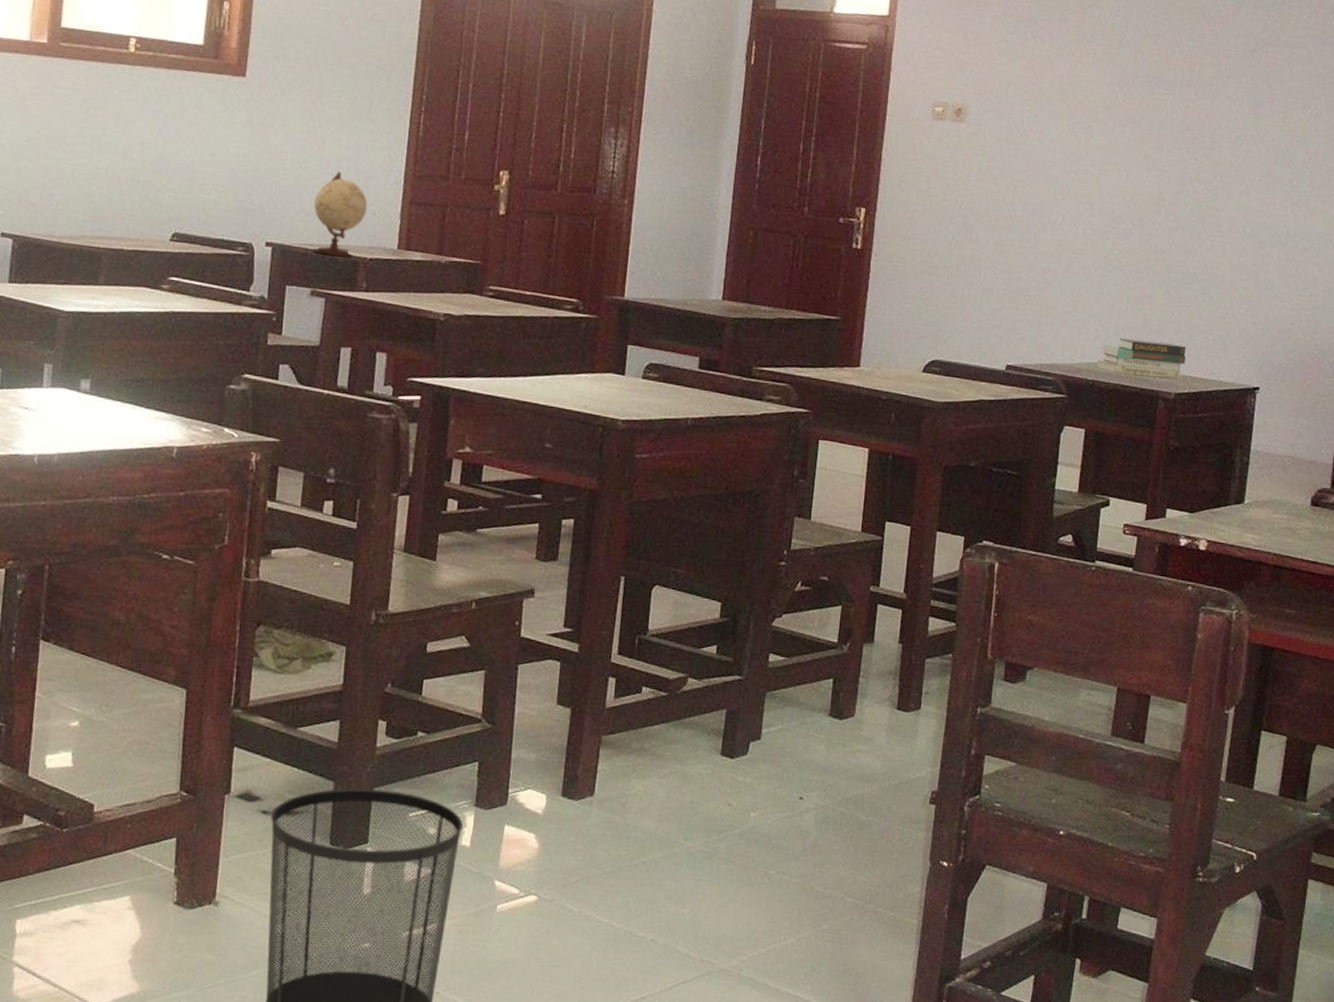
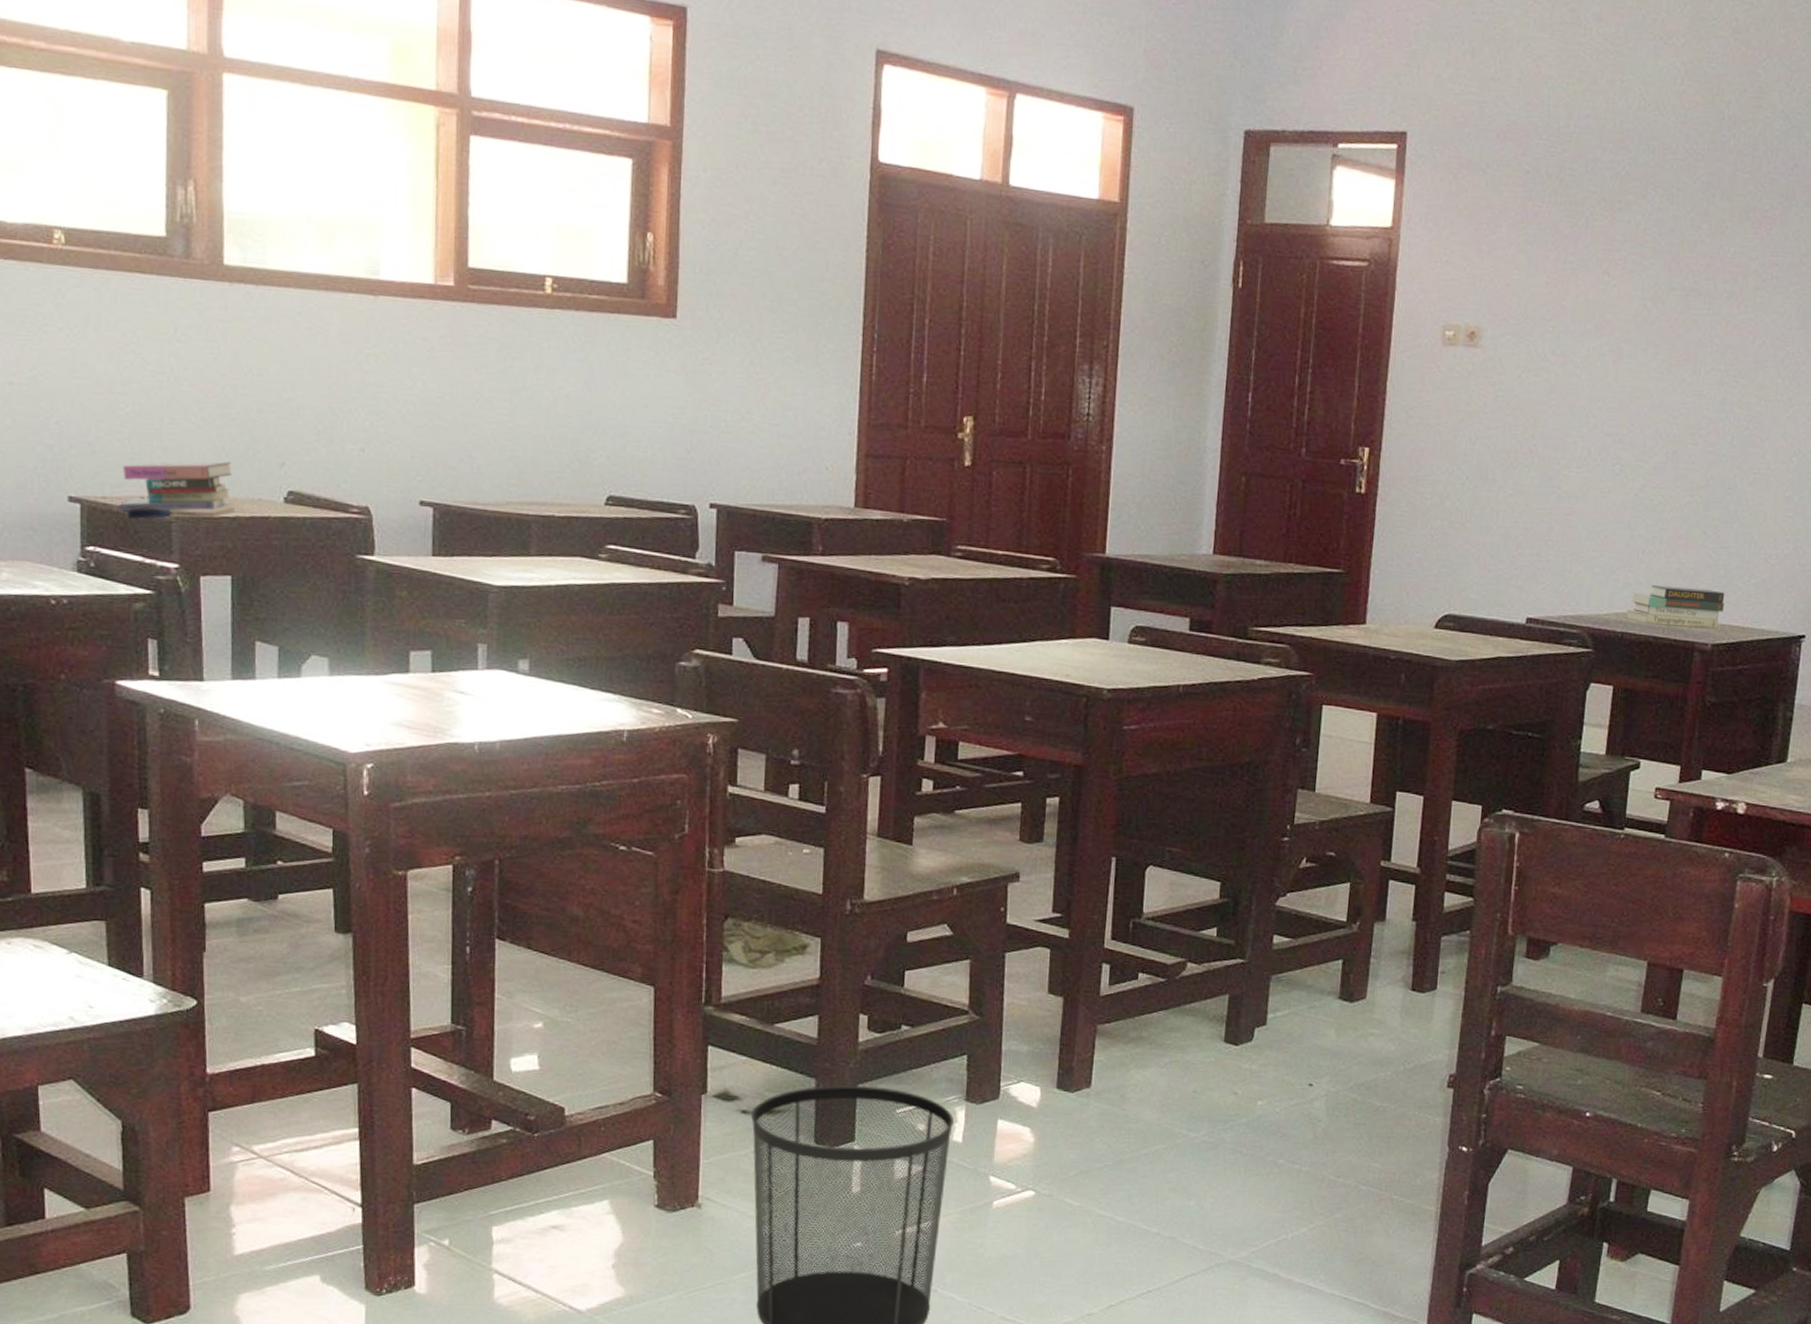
globe: present [313,171,368,259] -> none [760,422,820,520]

